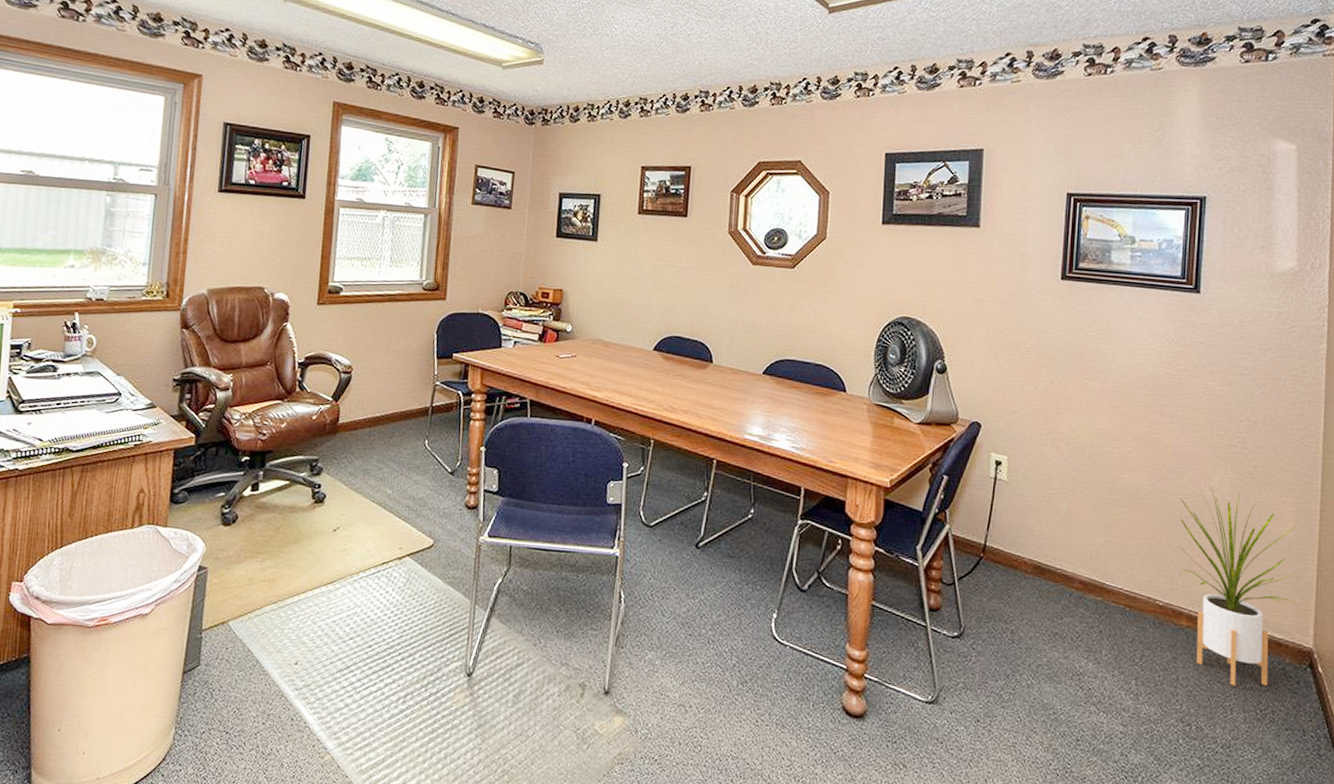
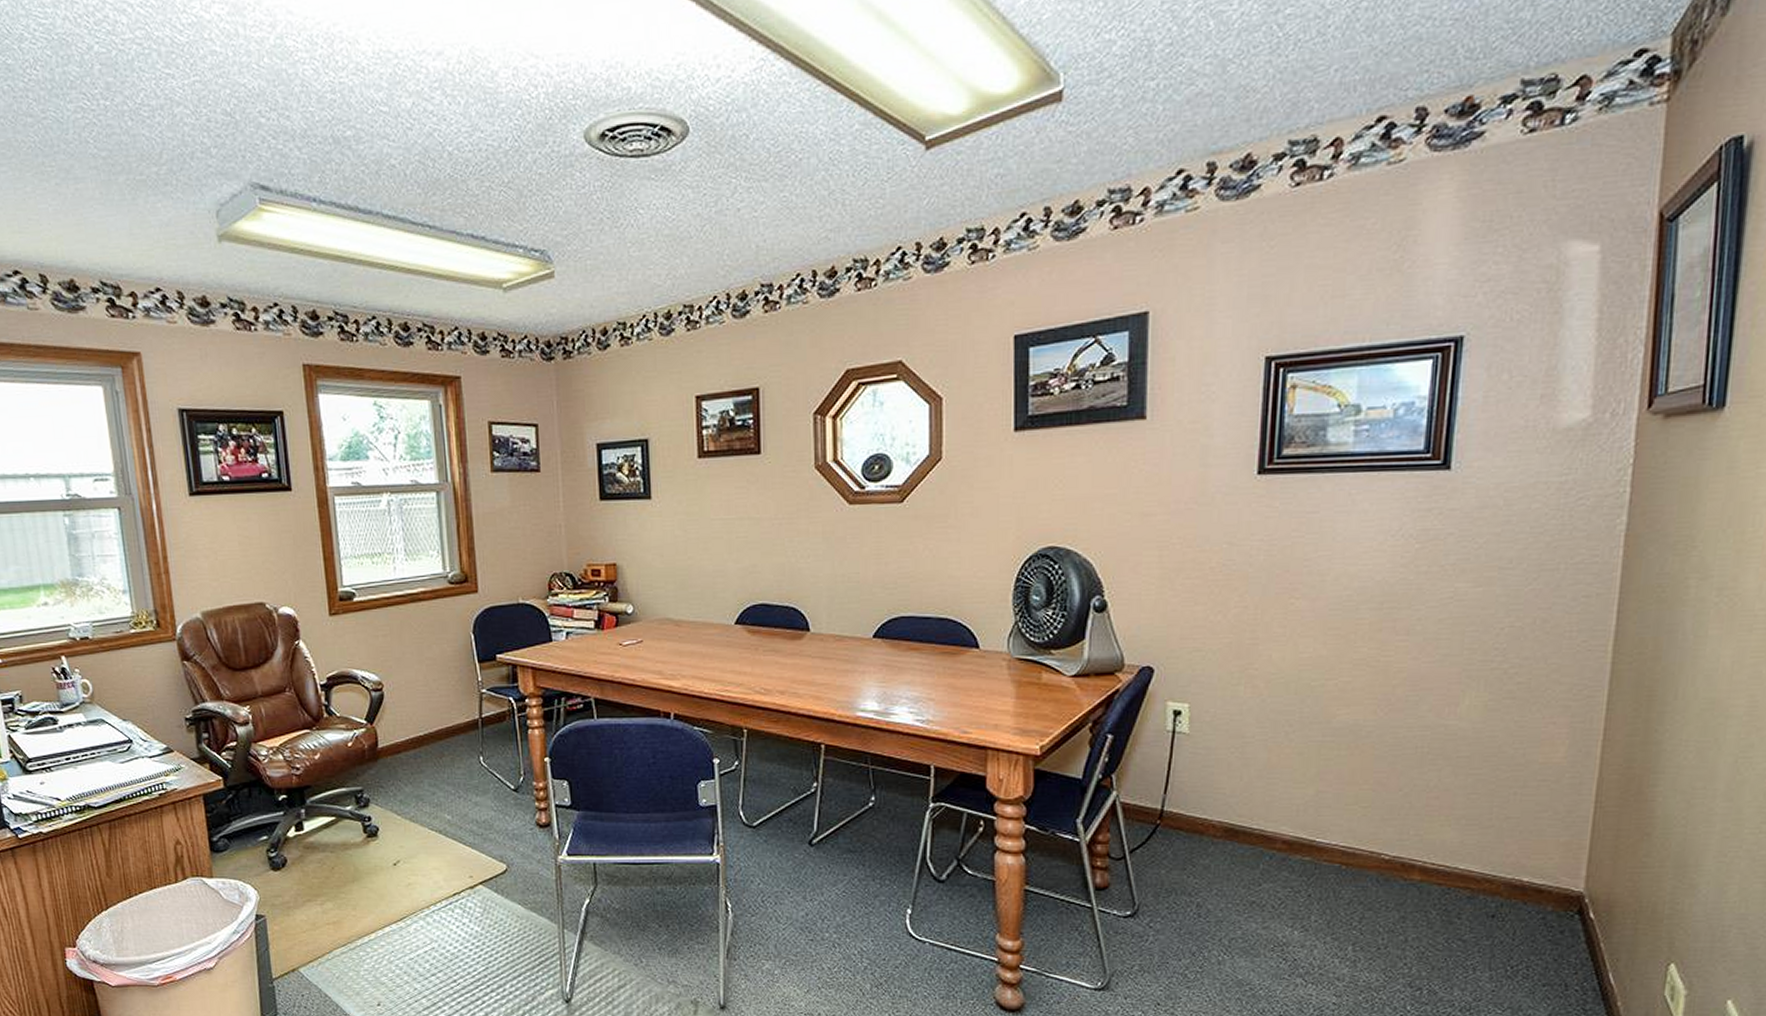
house plant: present [1178,487,1298,686] -> none [1411,714,1573,942]

